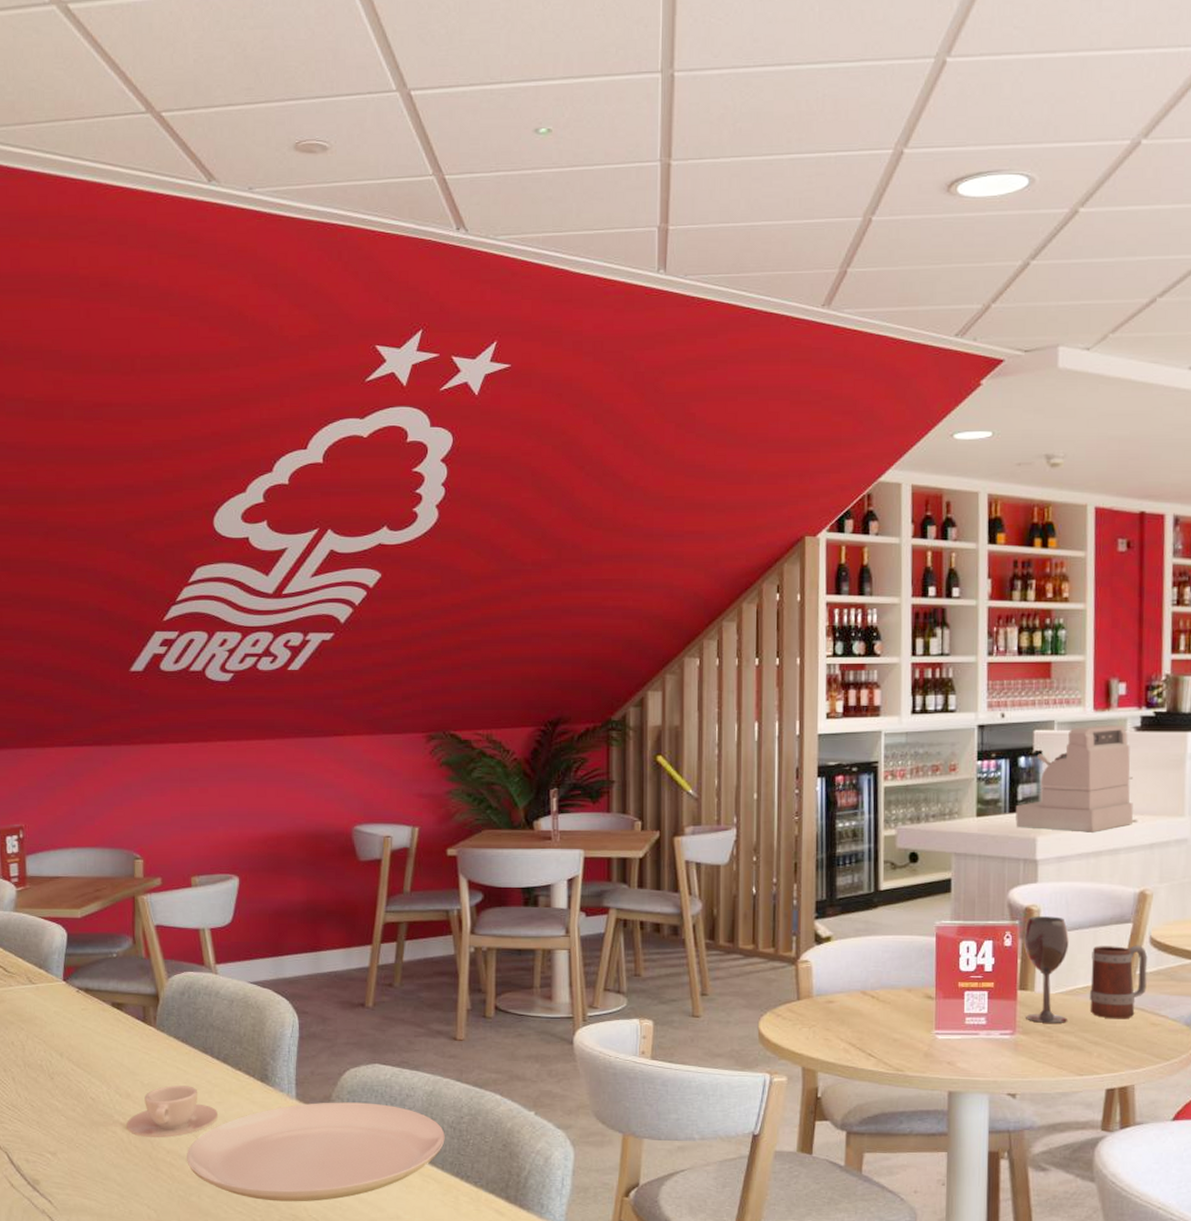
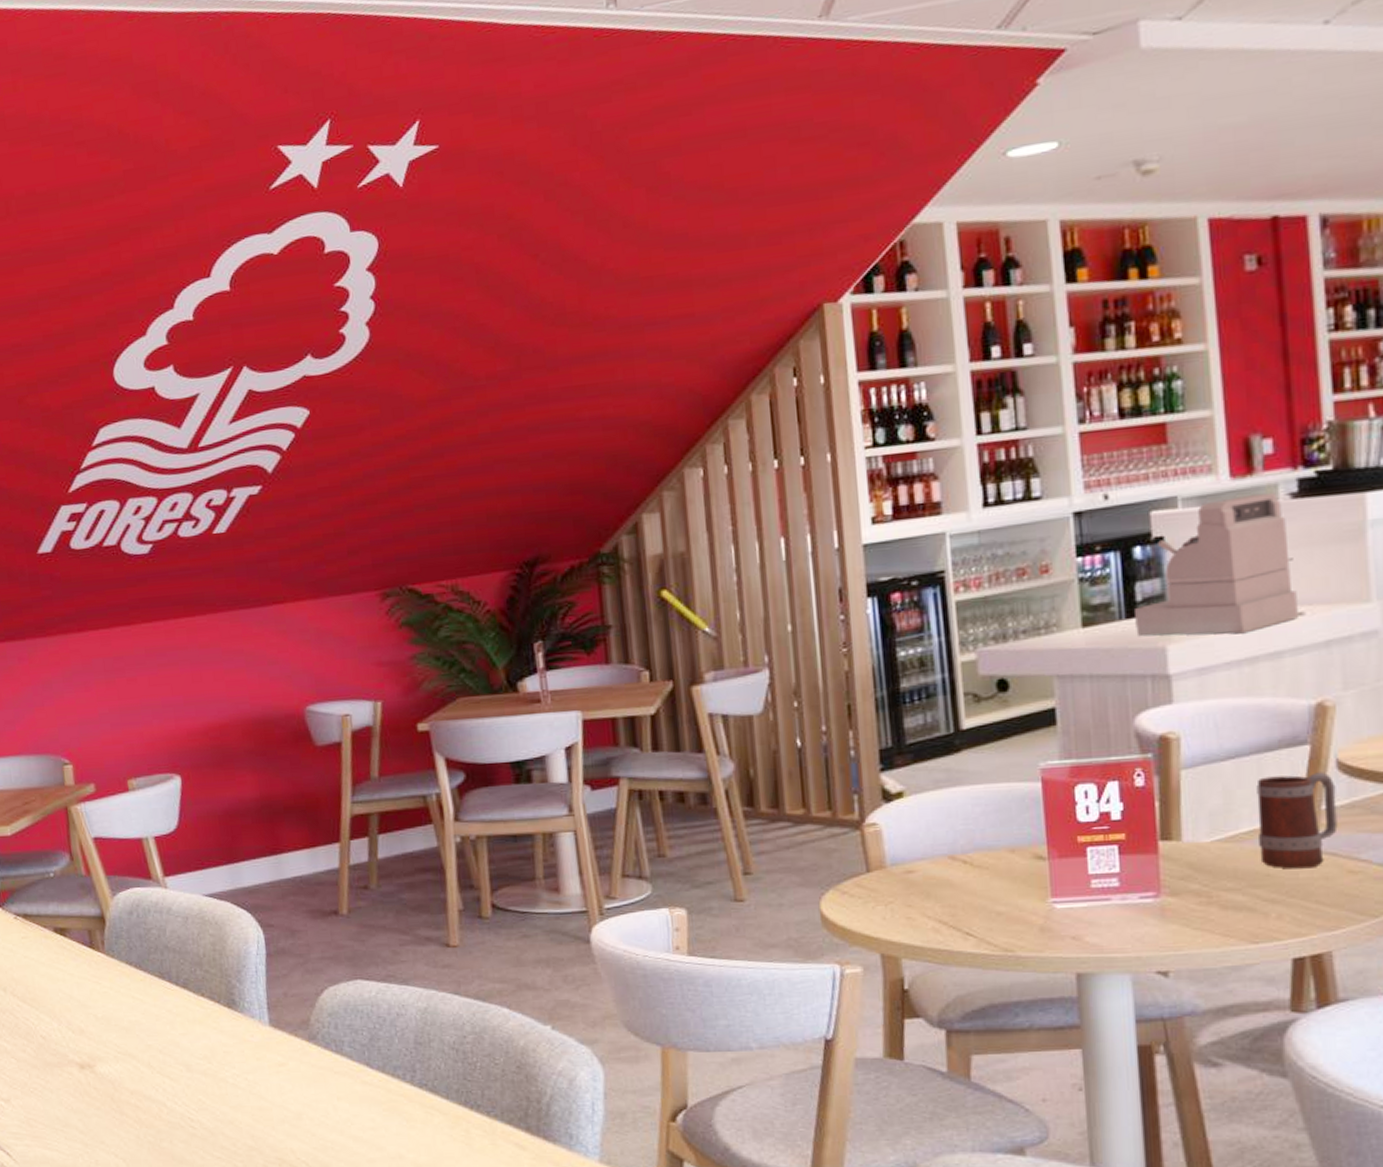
teacup: present [127,1085,219,1138] -> none [83,1017,184,1078]
plate: present [187,1102,445,1202] -> none [152,1025,447,1144]
wine glass: present [1023,916,1069,1023] -> none [1160,744,1230,880]

